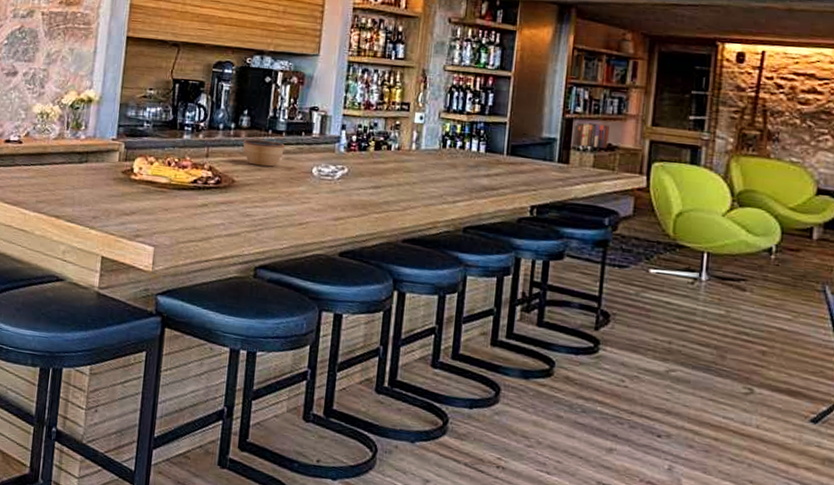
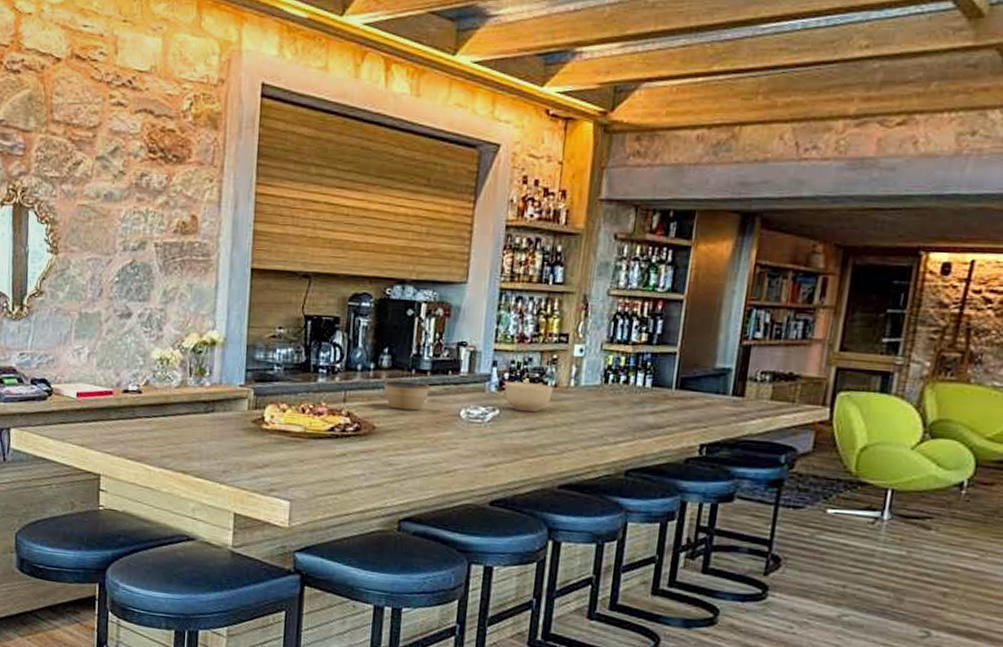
bowl: none [352,143,398,172] -> present [504,381,555,413]
books: present [572,123,609,149] -> none [749,350,792,379]

